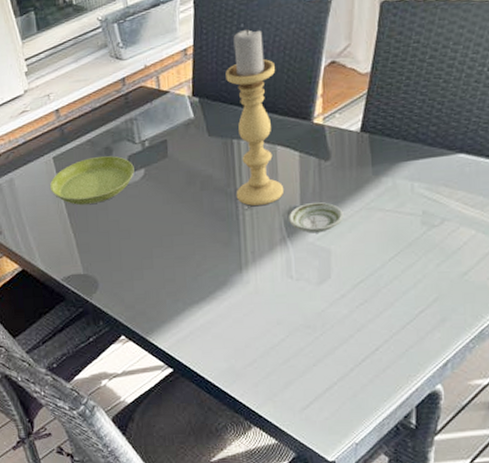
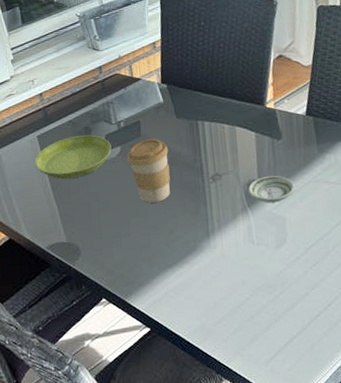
coffee cup: none [151,159,199,232] -> present [126,138,170,203]
candle holder: present [225,28,285,207] -> none [189,26,244,180]

